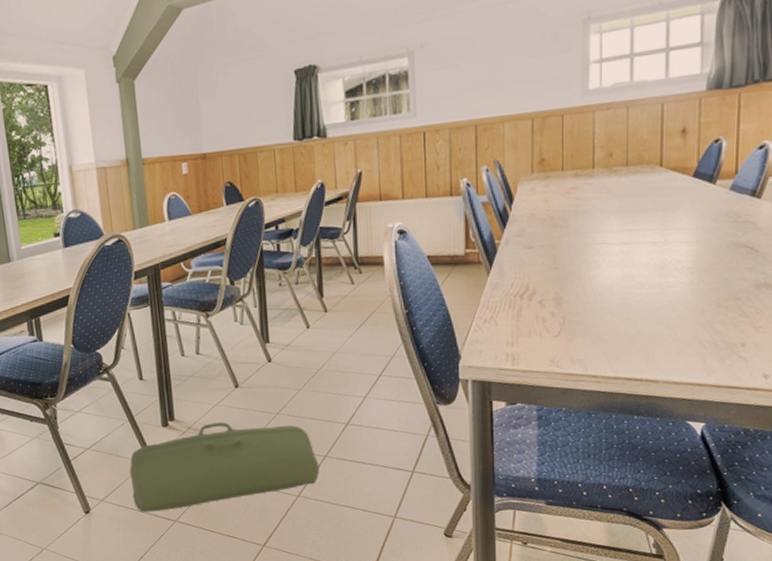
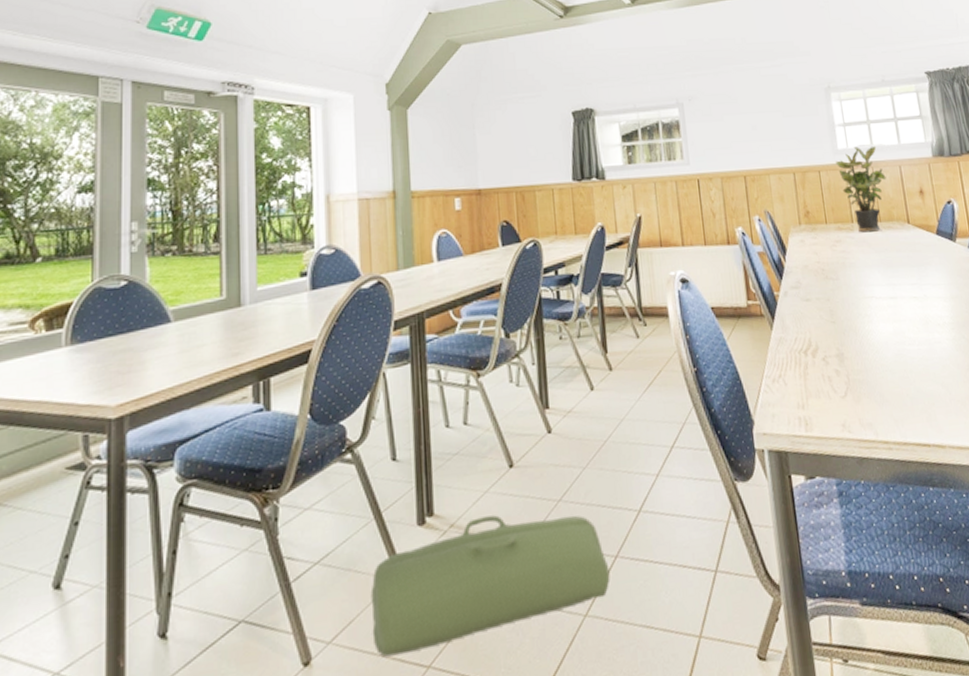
potted plant: none [584,82,643,179] -> present [836,145,887,233]

